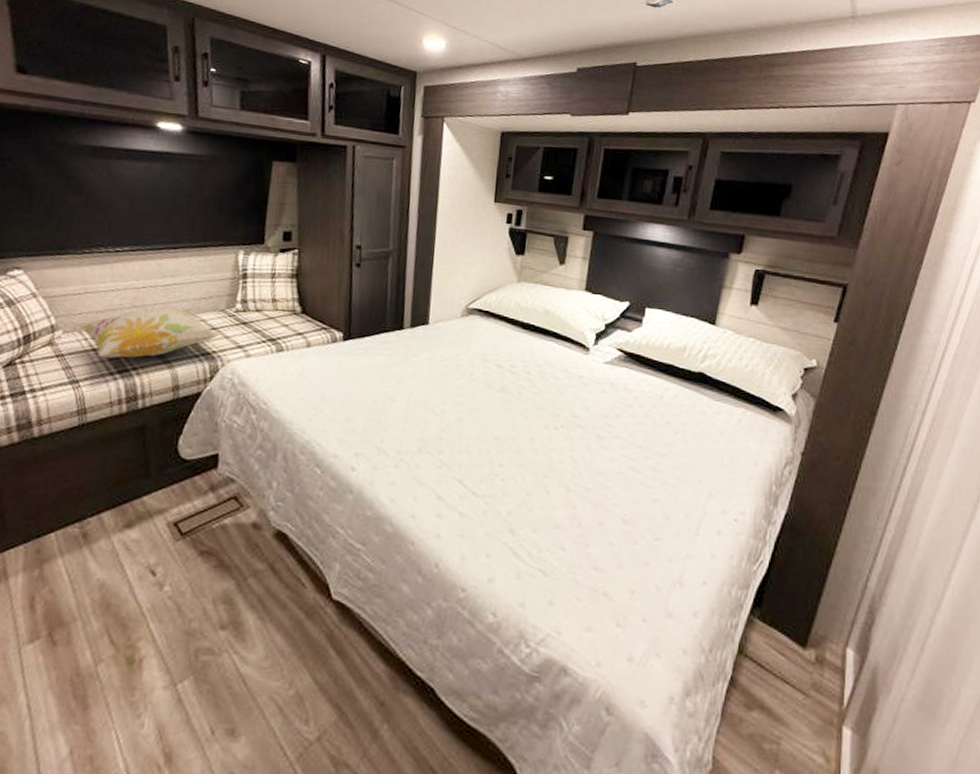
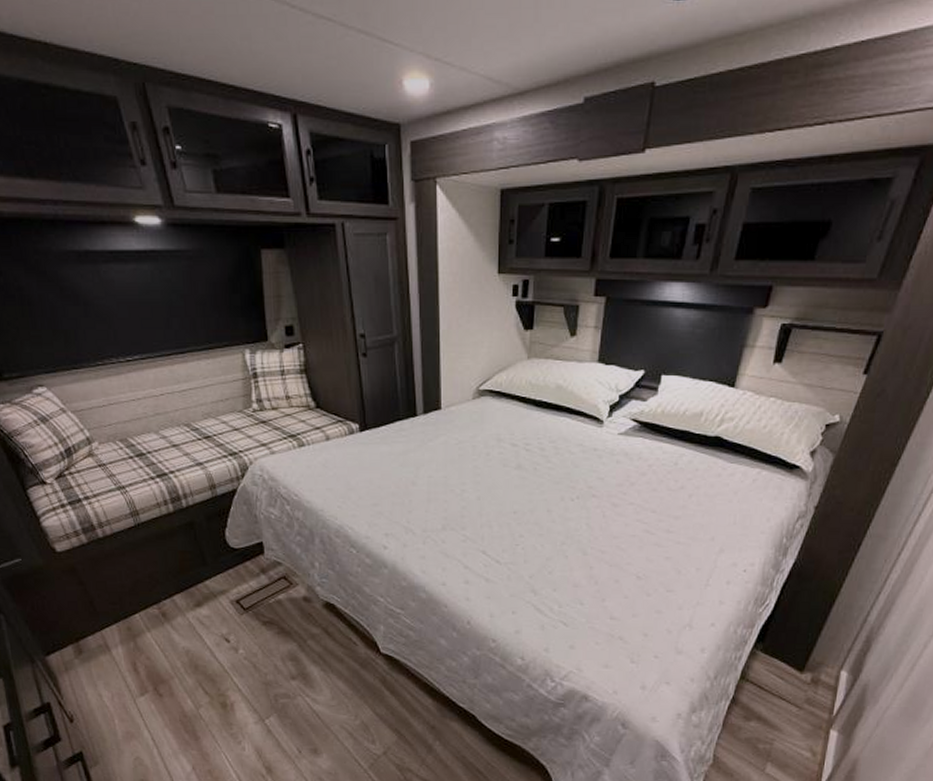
decorative pillow: present [80,307,220,358] -> none [113,412,243,463]

